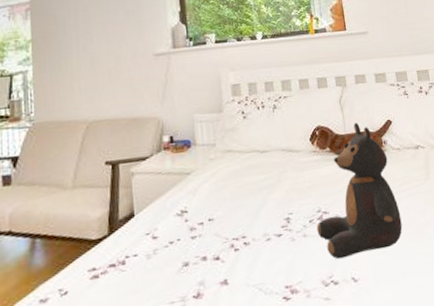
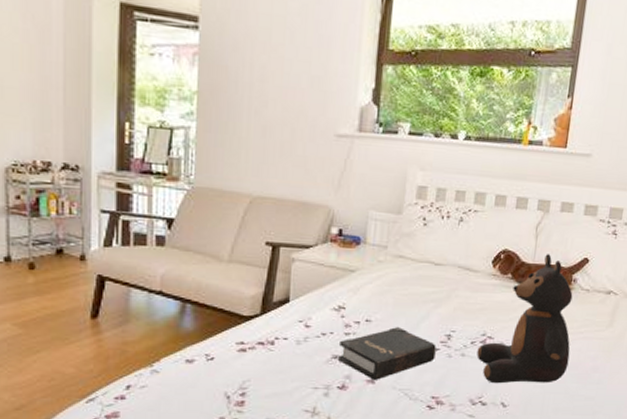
hardback book: none [188,220,280,281] -> present [337,327,437,380]

